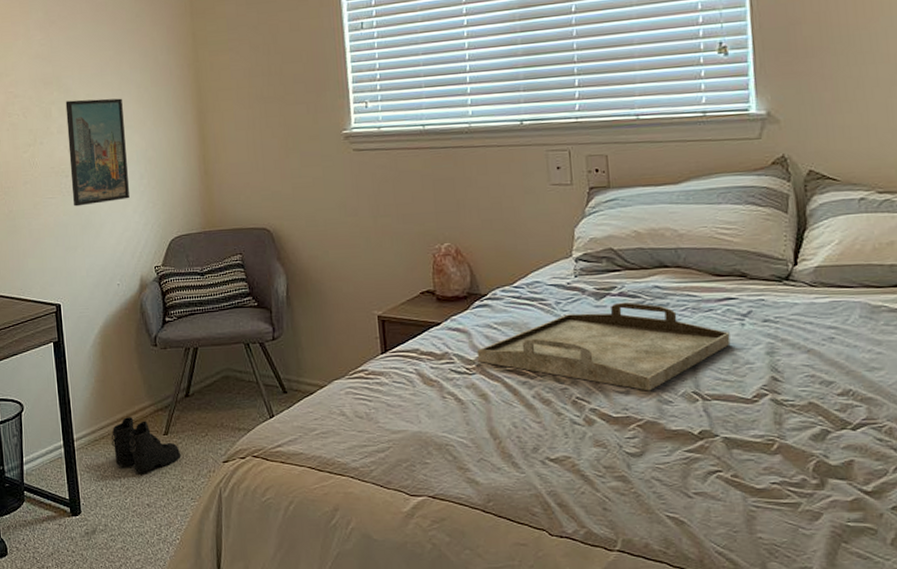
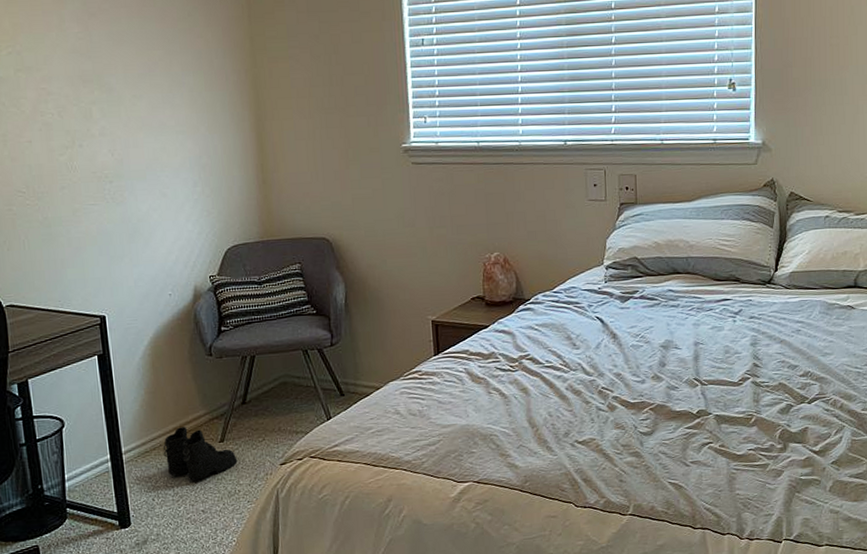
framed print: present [65,98,130,207] -> none [108,100,182,214]
serving tray: present [476,302,731,391] -> none [519,303,725,380]

